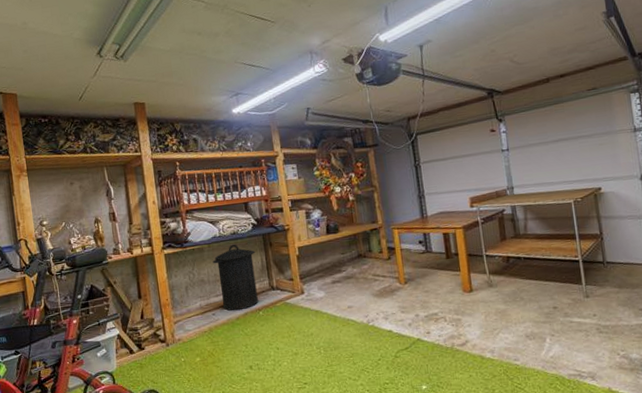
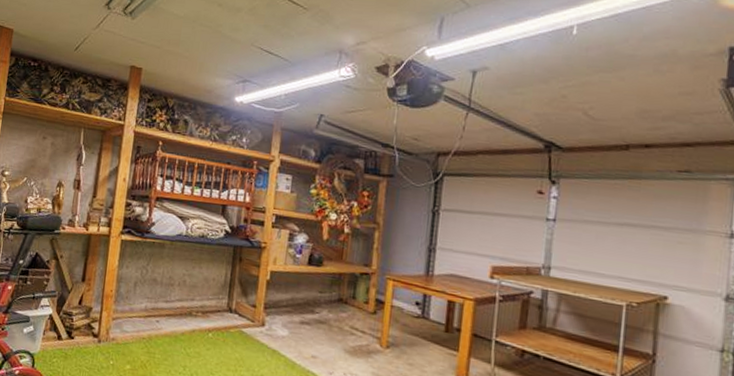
trash can: present [212,244,259,311] -> none [169,248,221,326]

